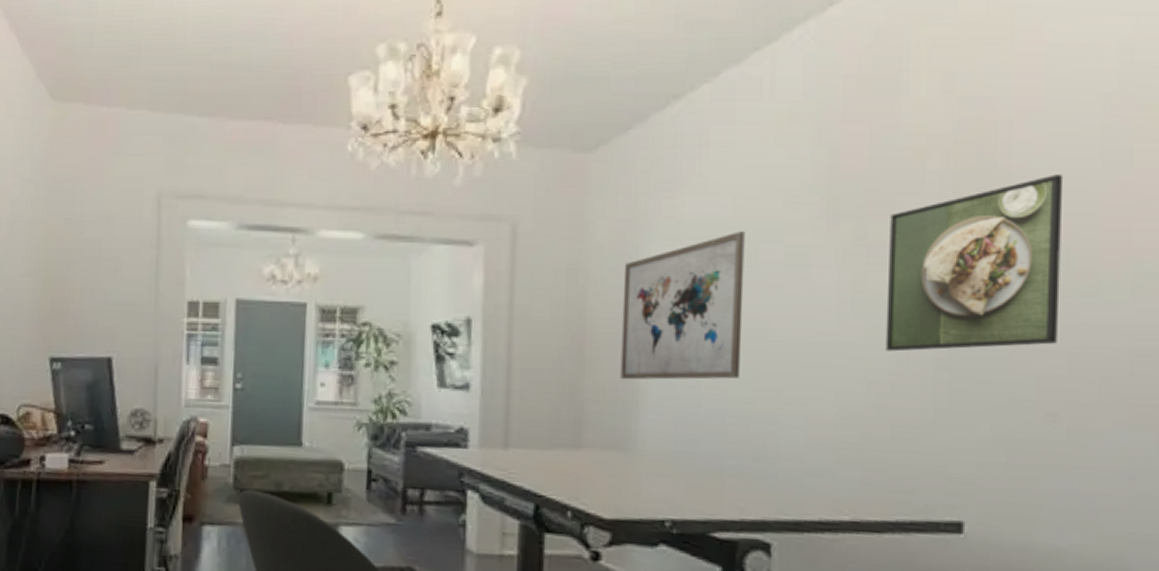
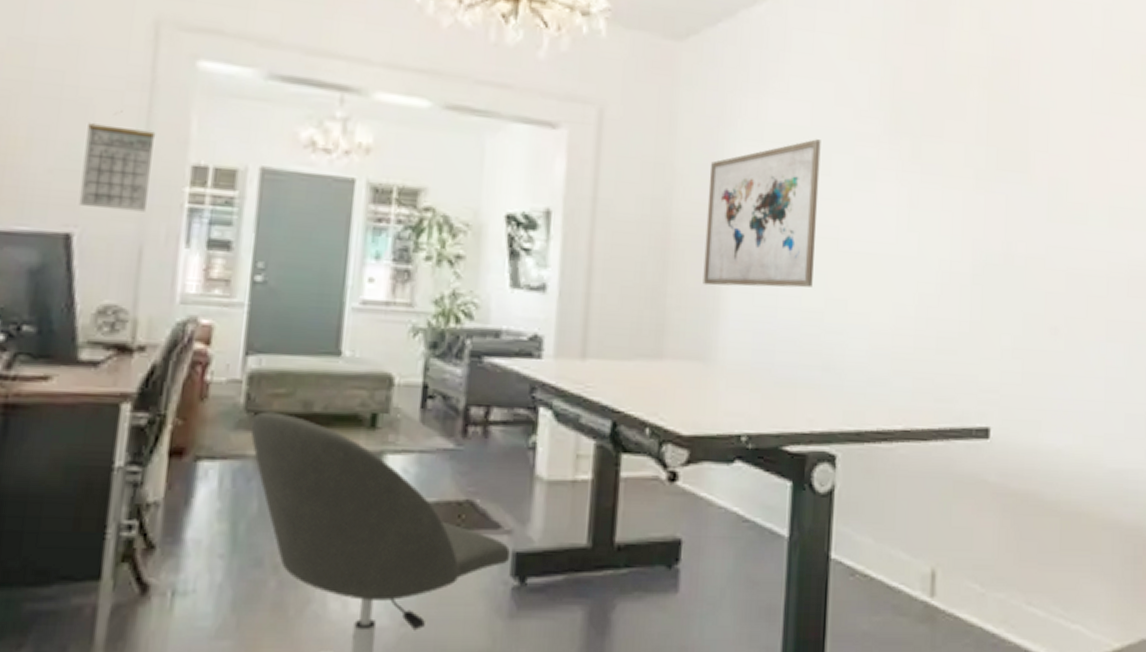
calendar: none [115,264,162,339] -> present [78,111,156,212]
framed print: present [885,174,1064,352] -> none [933,114,1065,266]

